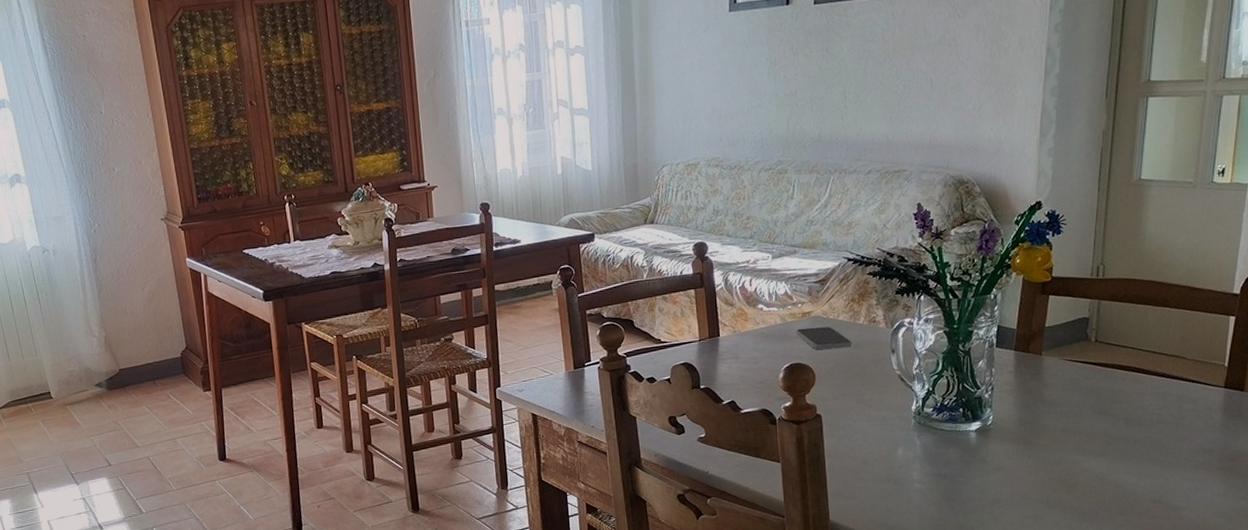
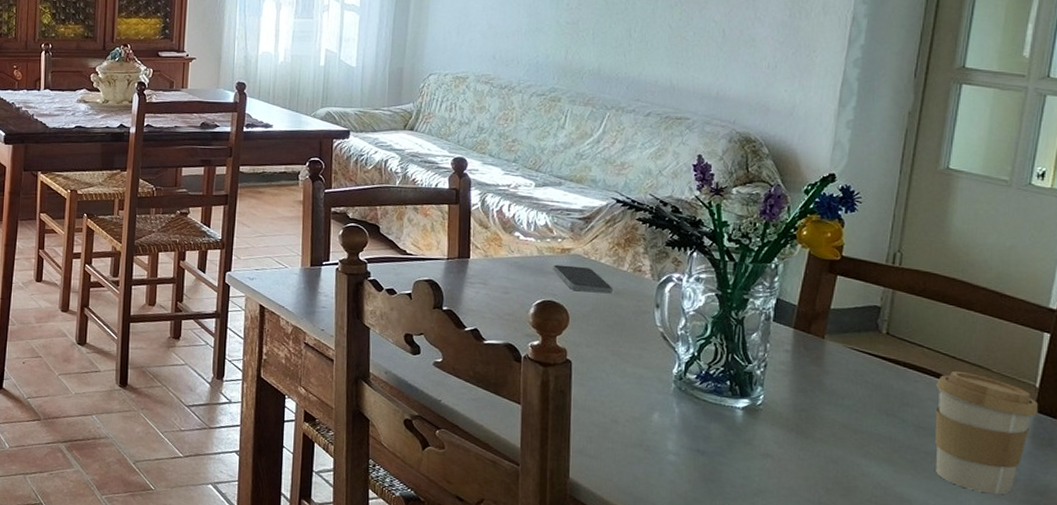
coffee cup: none [1141,363,1228,467] -> present [935,371,1039,495]

